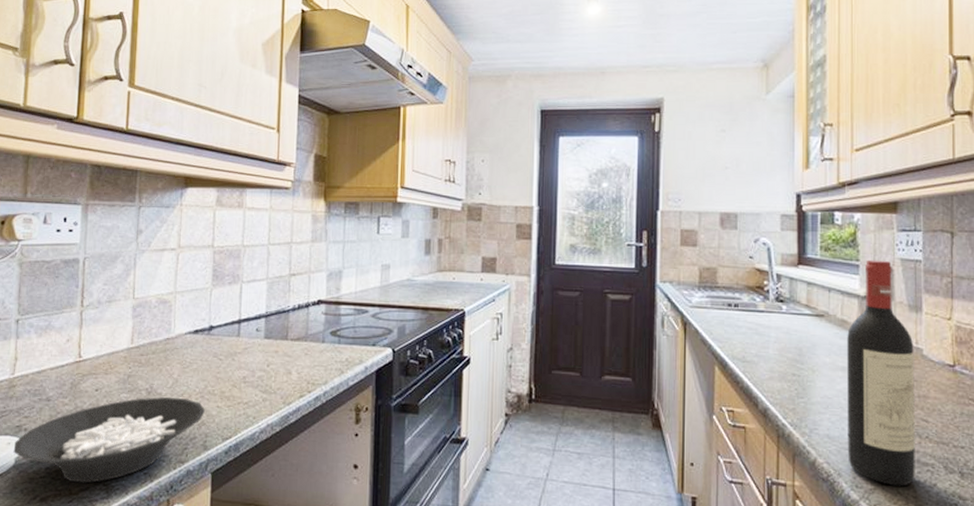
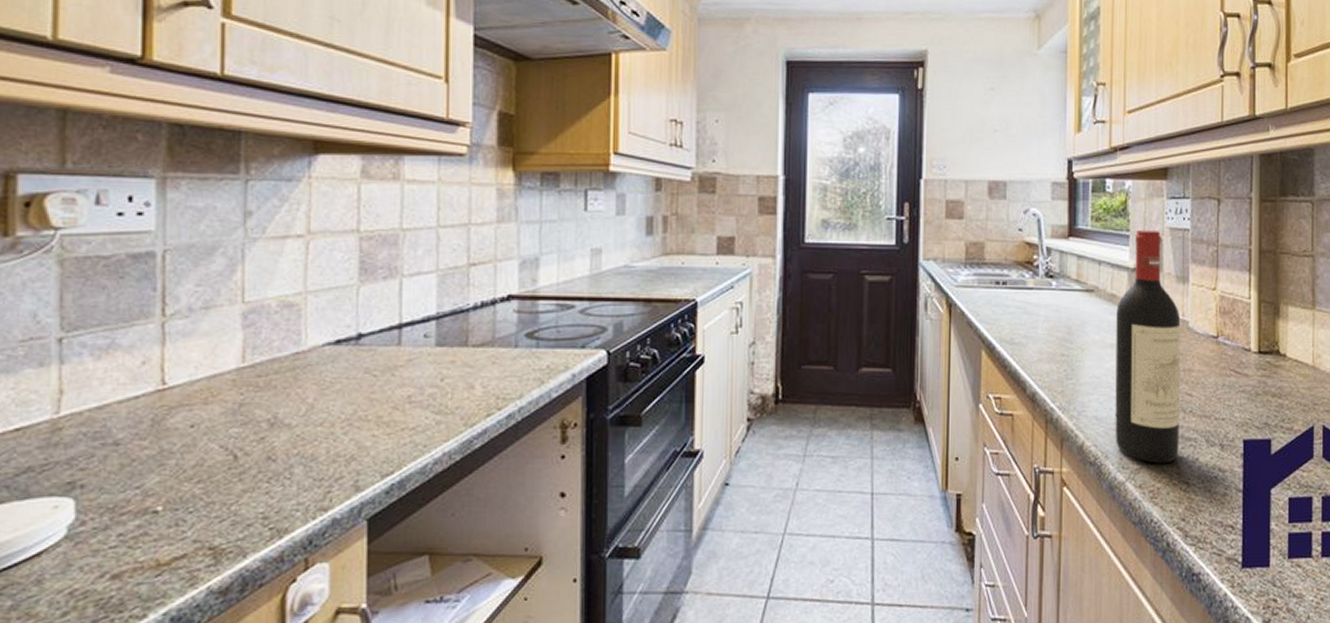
cereal bowl: present [13,396,206,483] -> none [64,427,356,550]

